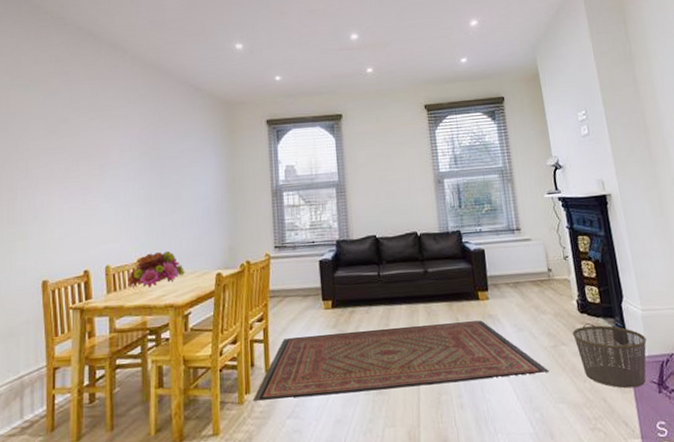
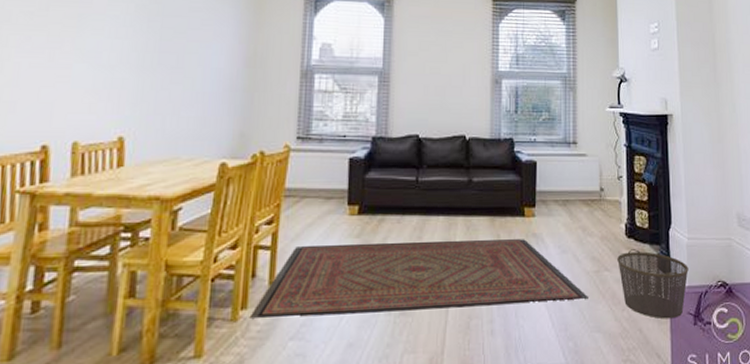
flower bouquet: present [127,251,186,290] -> none [100,131,180,175]

